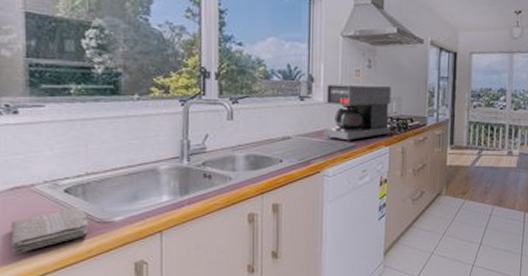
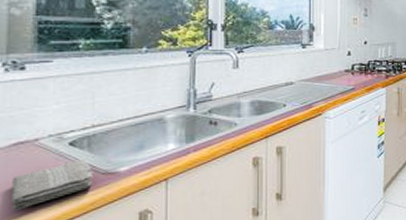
coffee maker: present [323,83,392,142] -> none [324,31,387,85]

